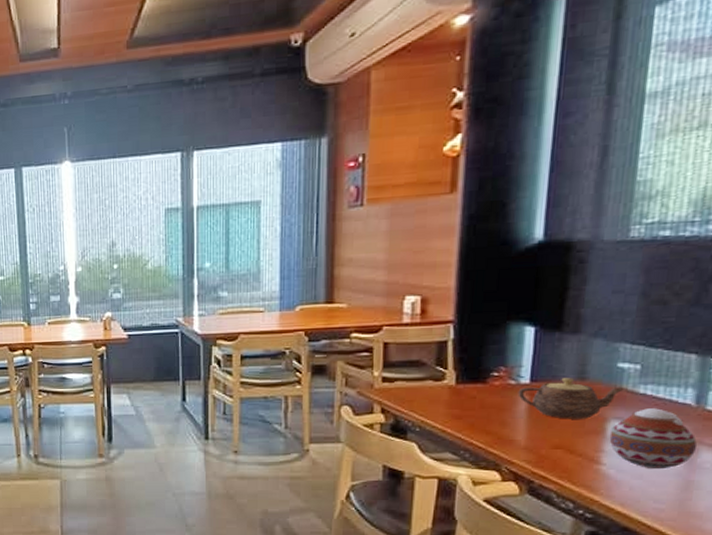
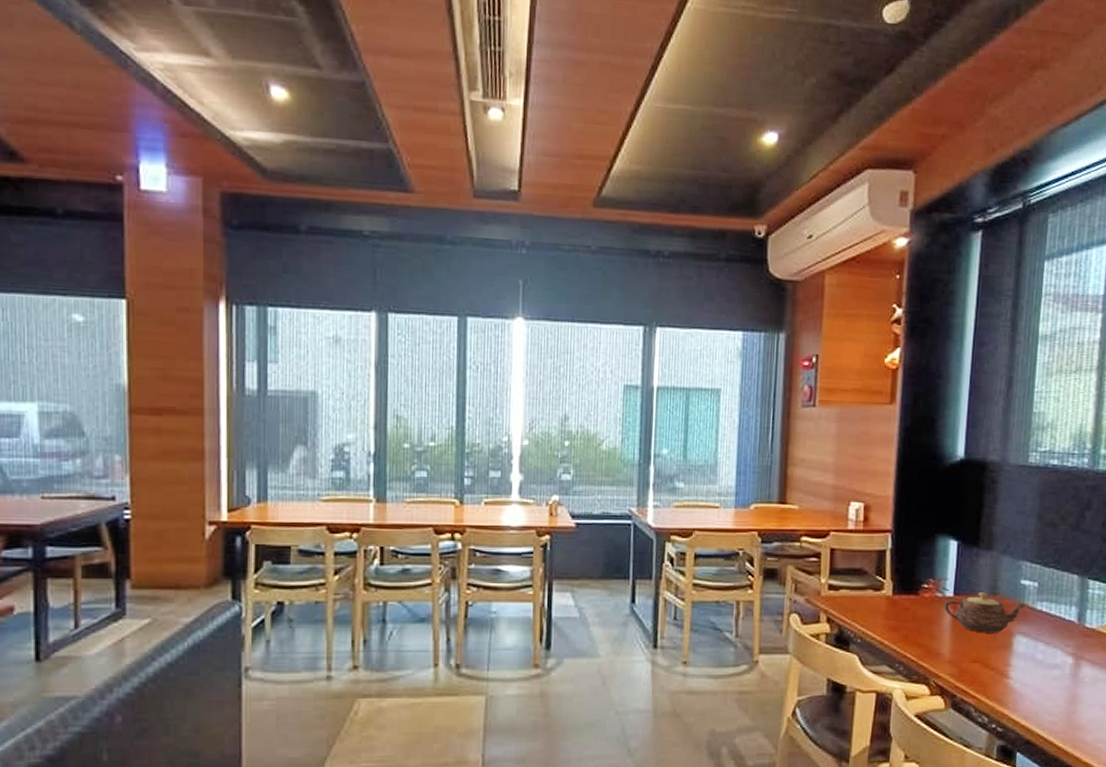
decorative ball: present [609,408,697,470] -> none [1015,624,1079,683]

